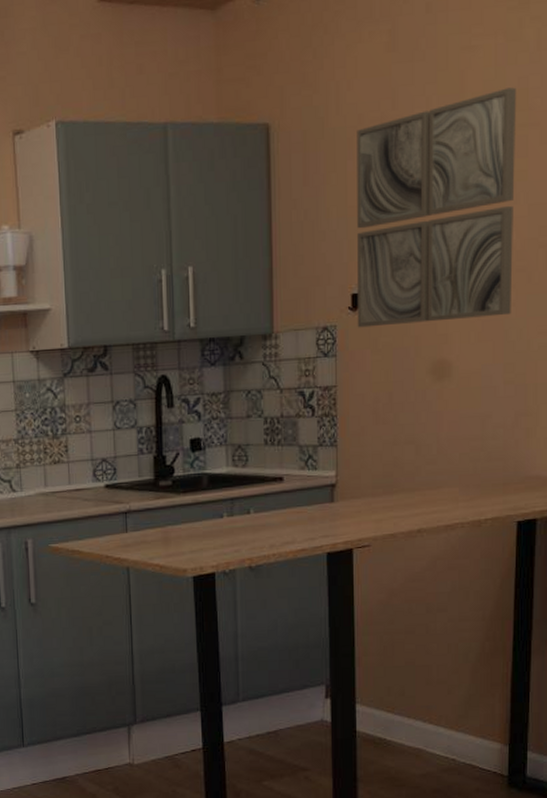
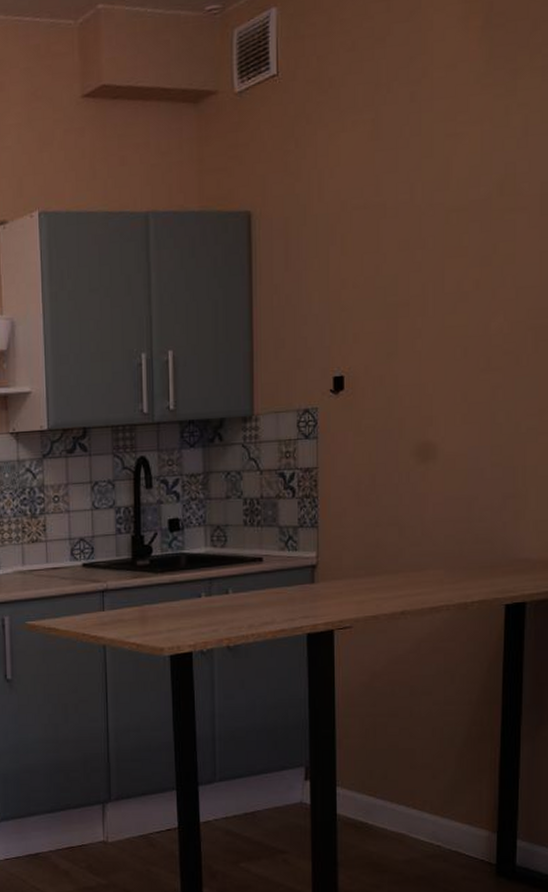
wall art: present [356,87,516,328] -> none [339,173,503,410]

